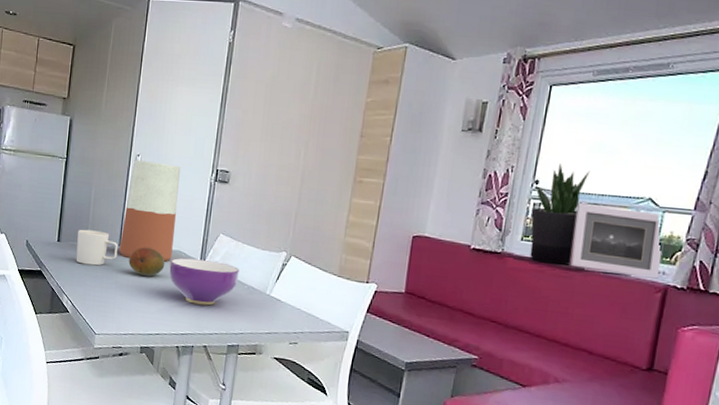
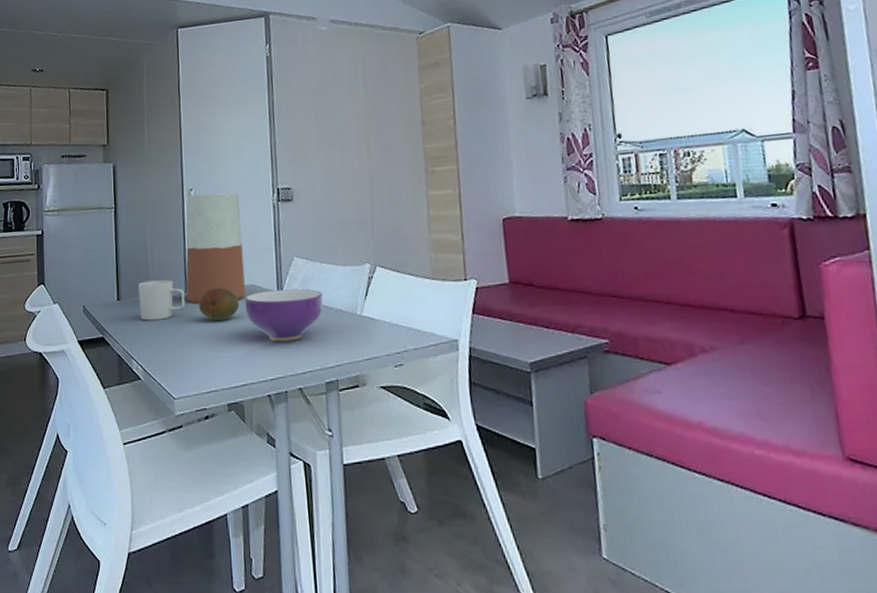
planter: present [529,164,590,266] -> none [619,112,680,221]
picture frame: present [569,203,664,280] -> none [668,143,780,219]

